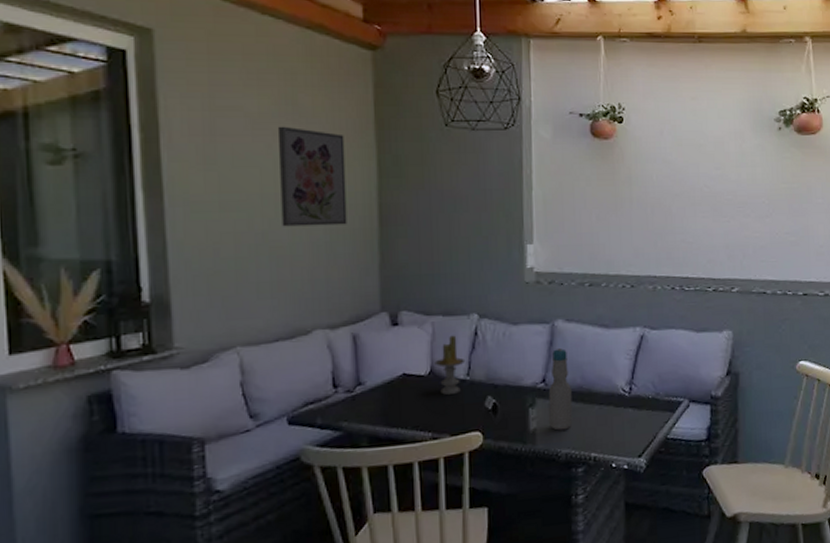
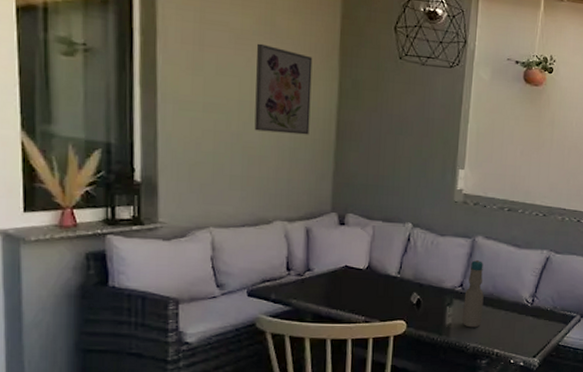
candle: present [434,335,466,395] -> none [372,239,398,287]

